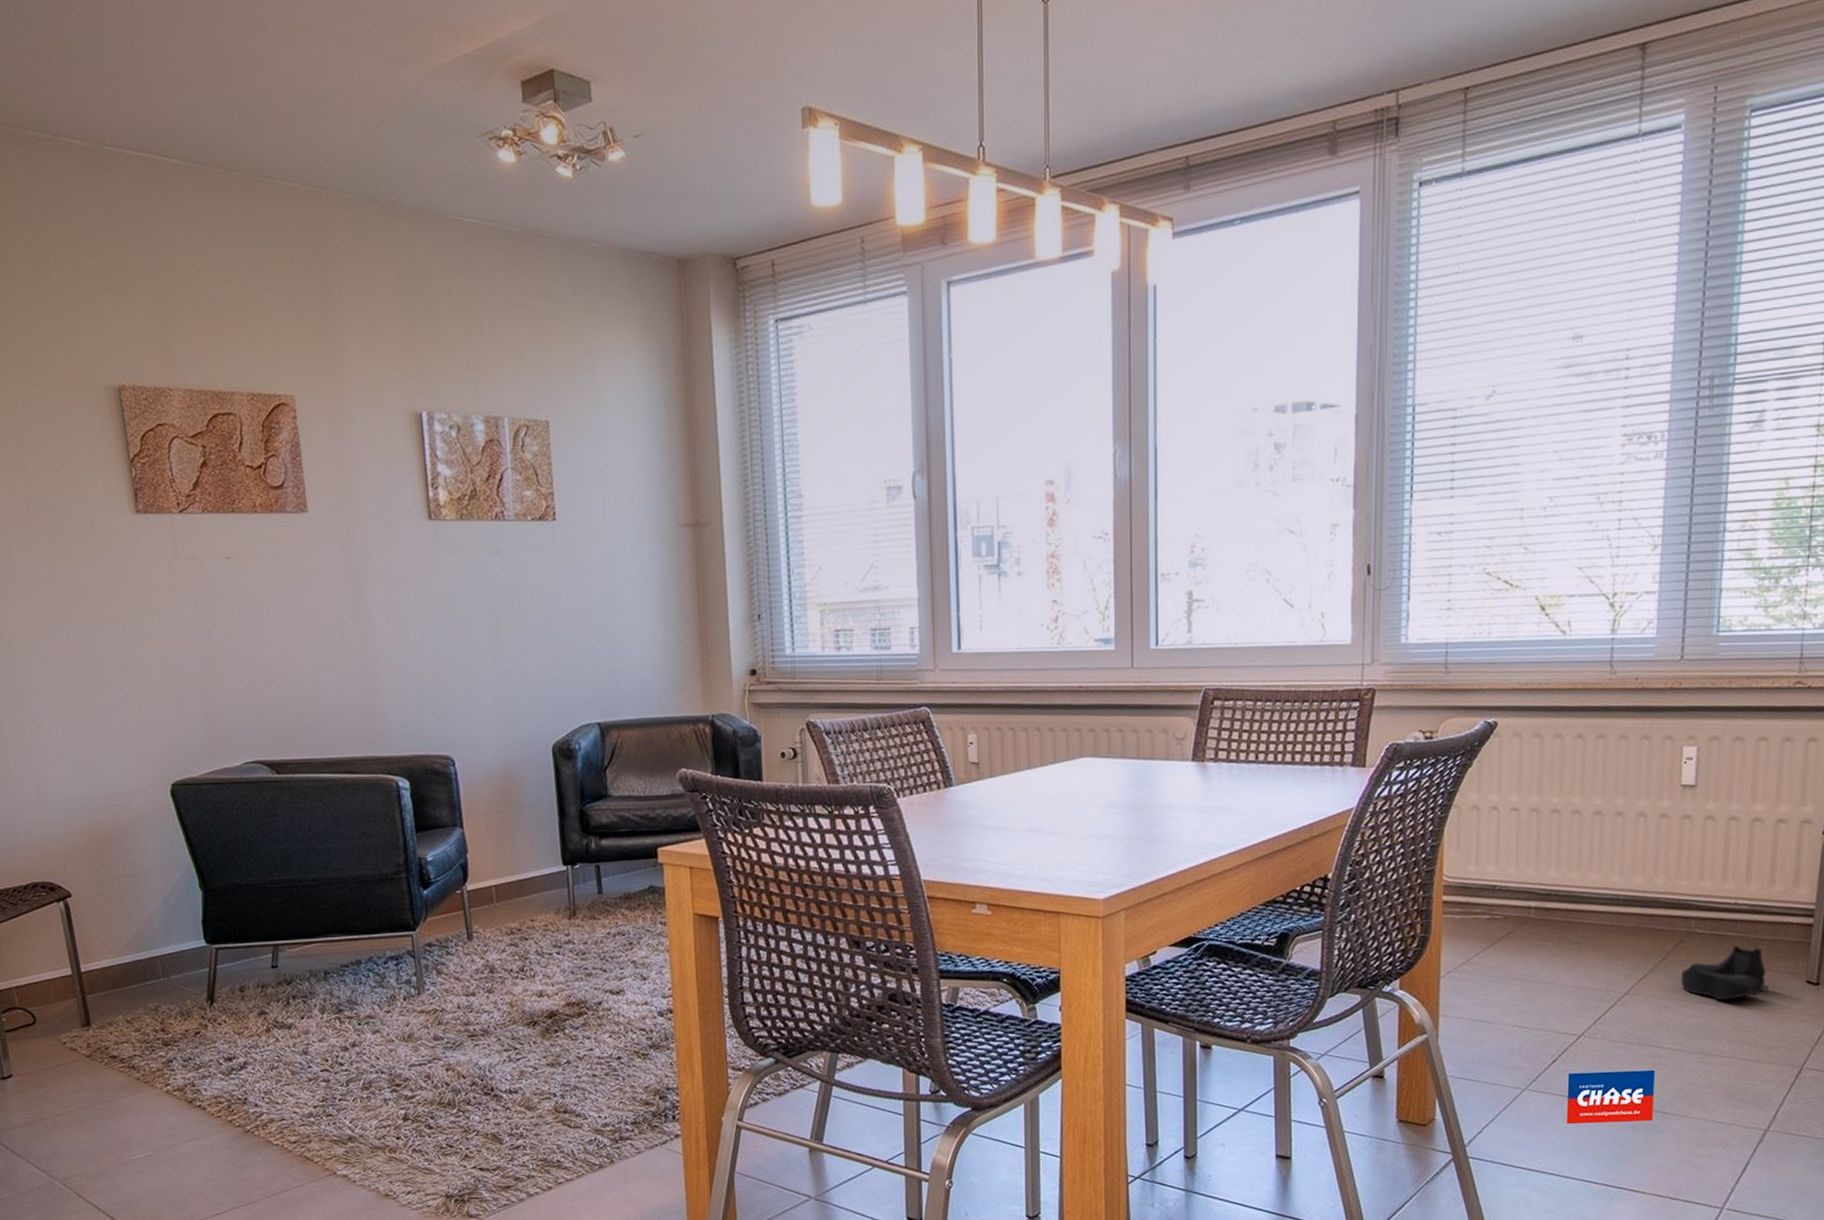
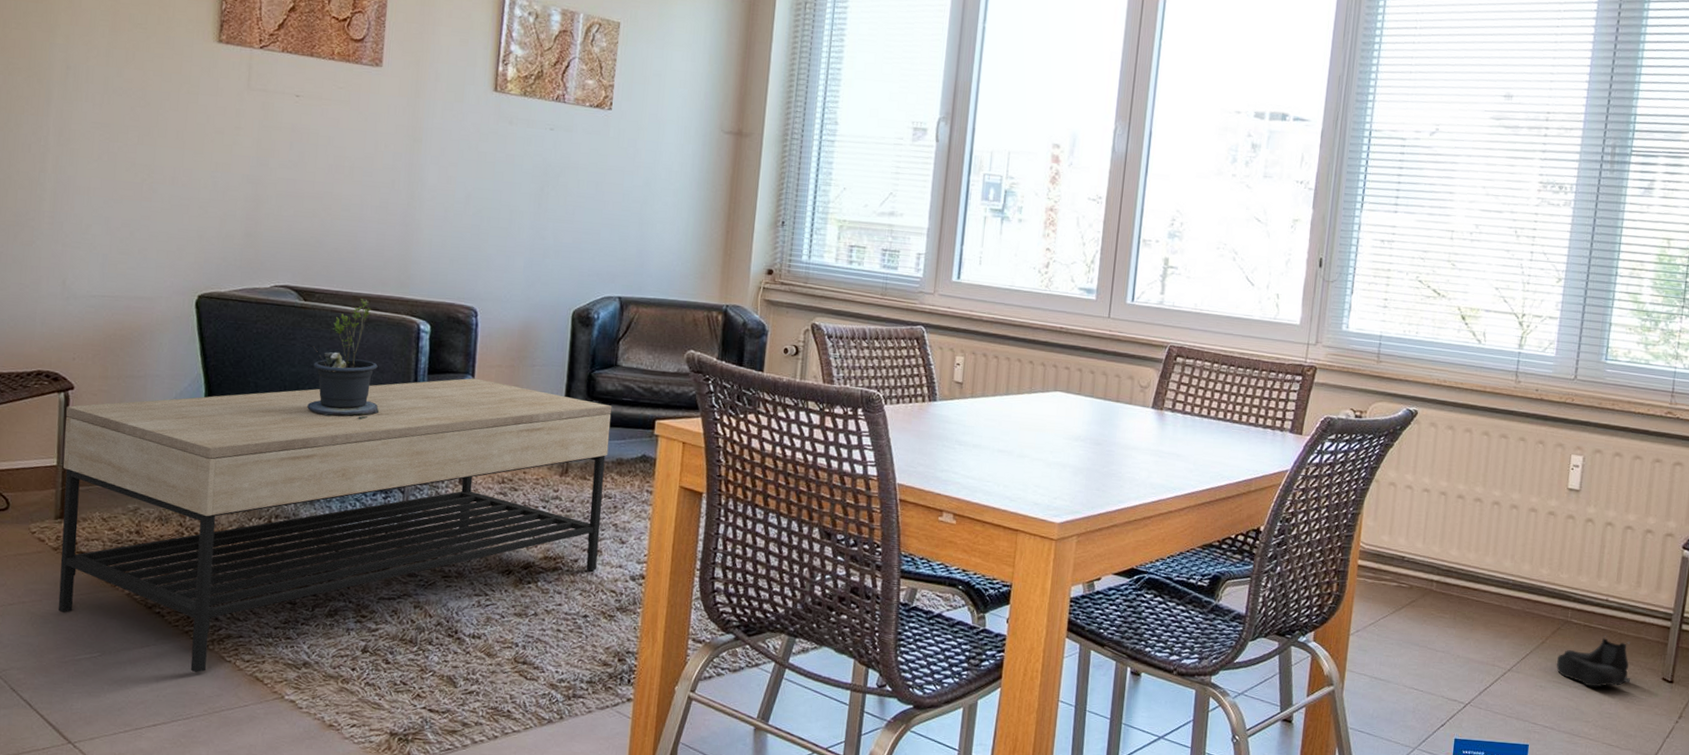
coffee table: none [68,830,622,1160] -> present [58,378,612,673]
potted plant: none [297,763,374,890] -> present [307,299,379,420]

